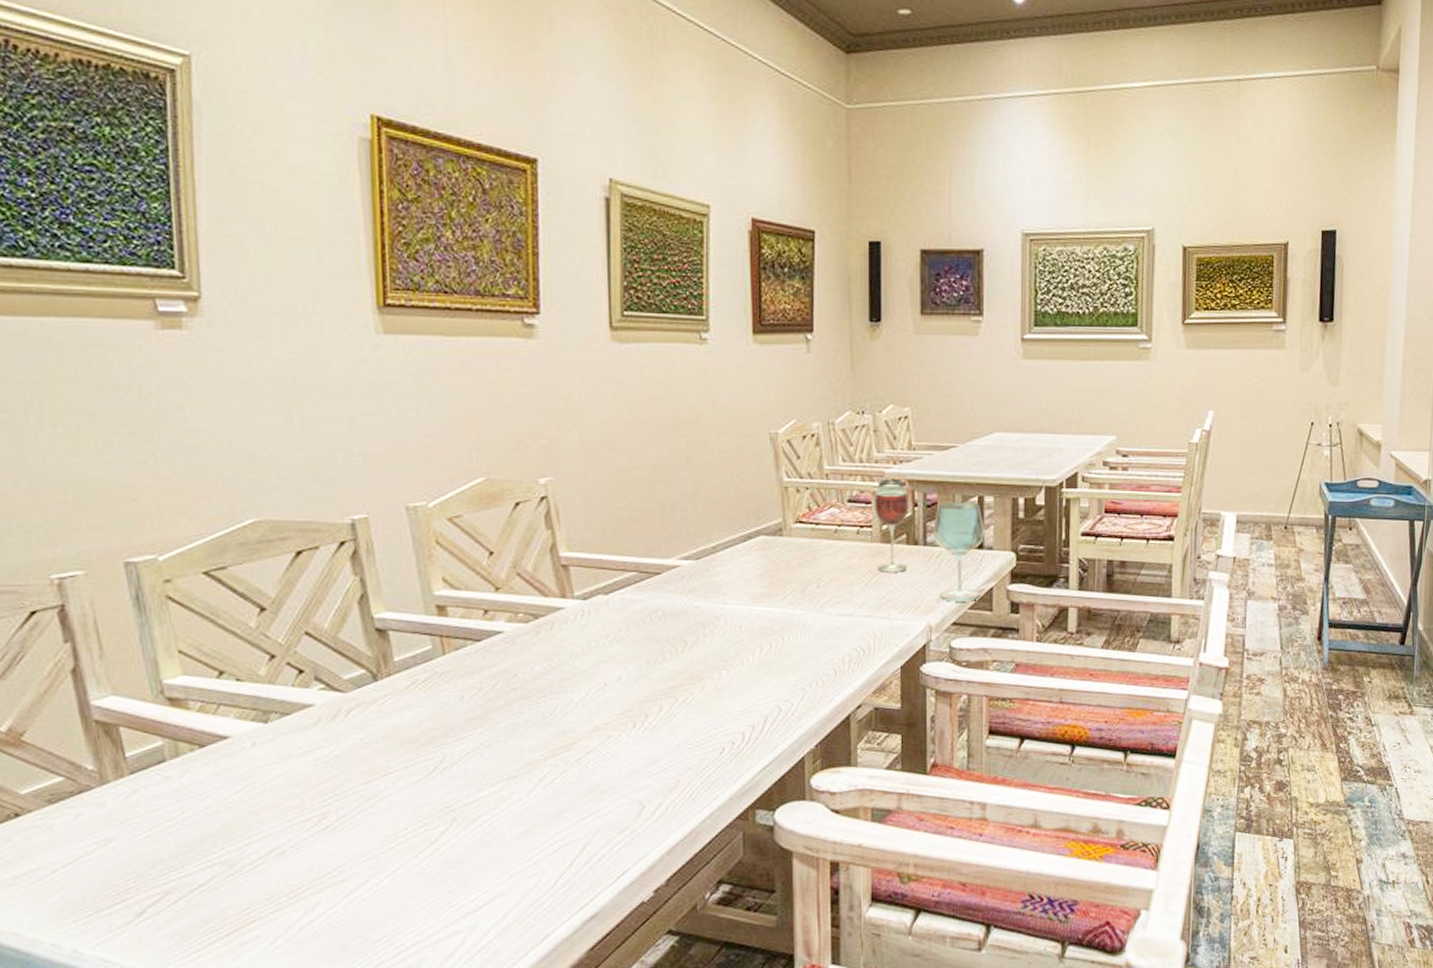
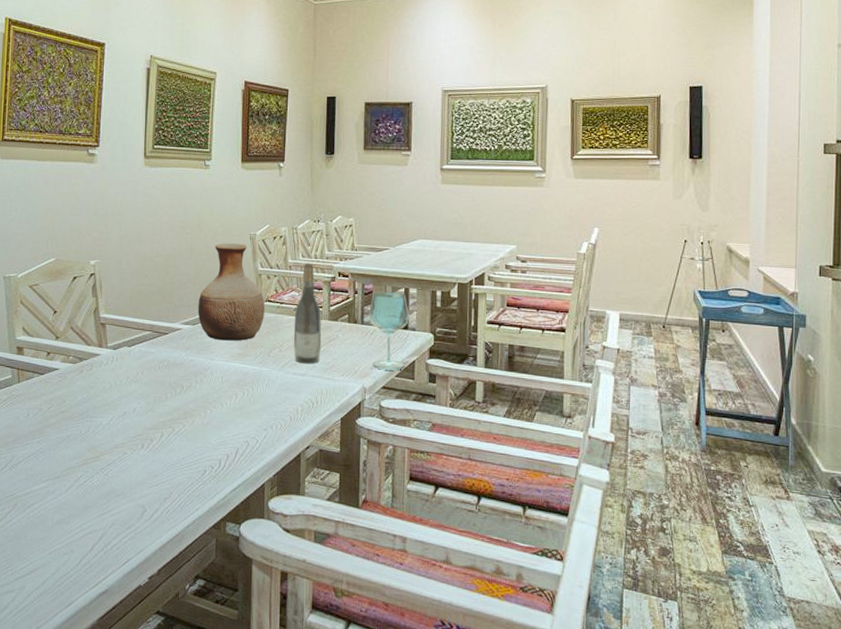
vase: none [701,446,794,578] -> present [198,243,265,341]
wine bottle: none [836,468,873,601] -> present [294,262,322,364]
wineglass: present [874,479,909,573] -> none [324,271,351,344]

